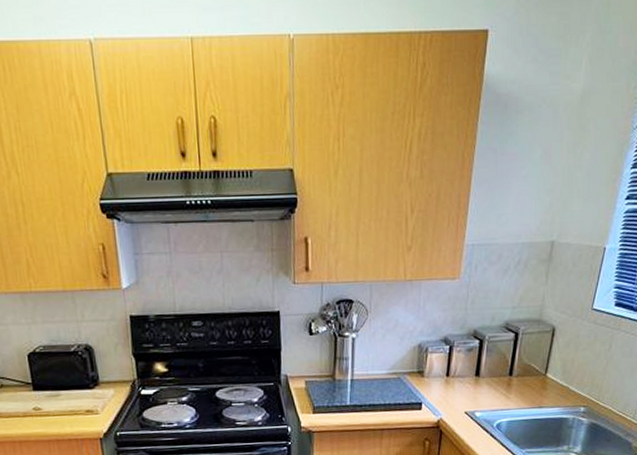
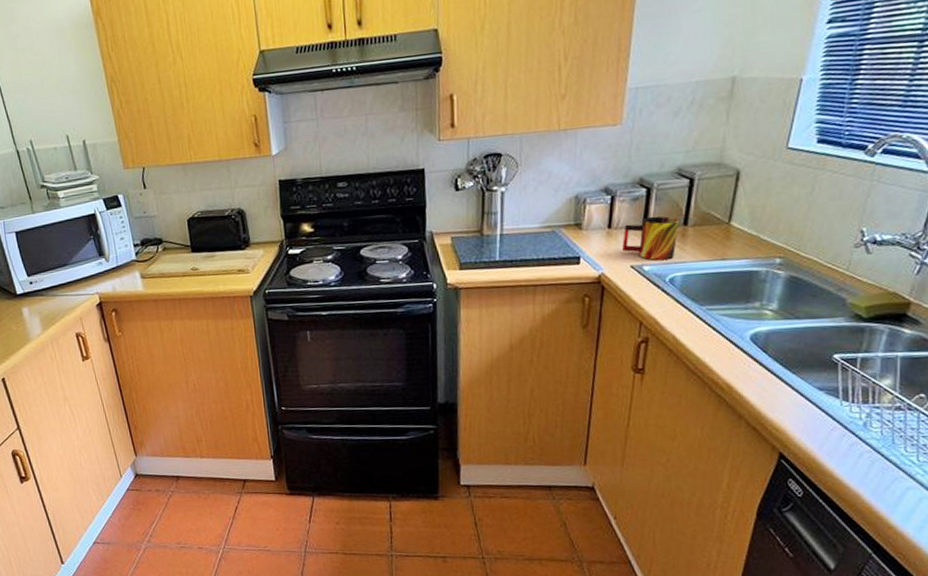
mug: none [458,366,506,407] -> present [622,216,679,260]

